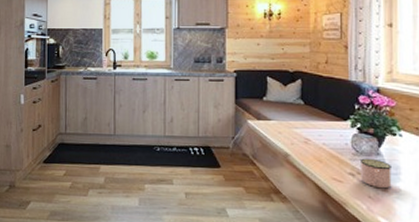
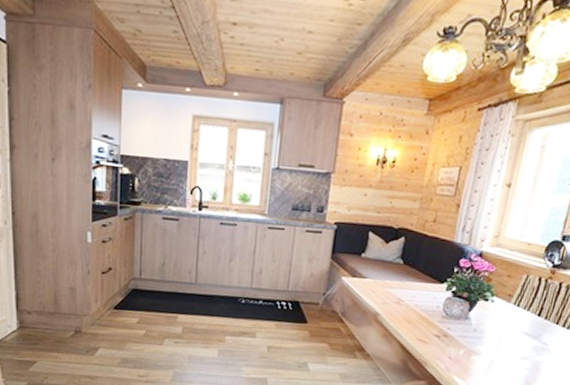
mug: present [359,158,392,189] -> none [444,321,477,351]

